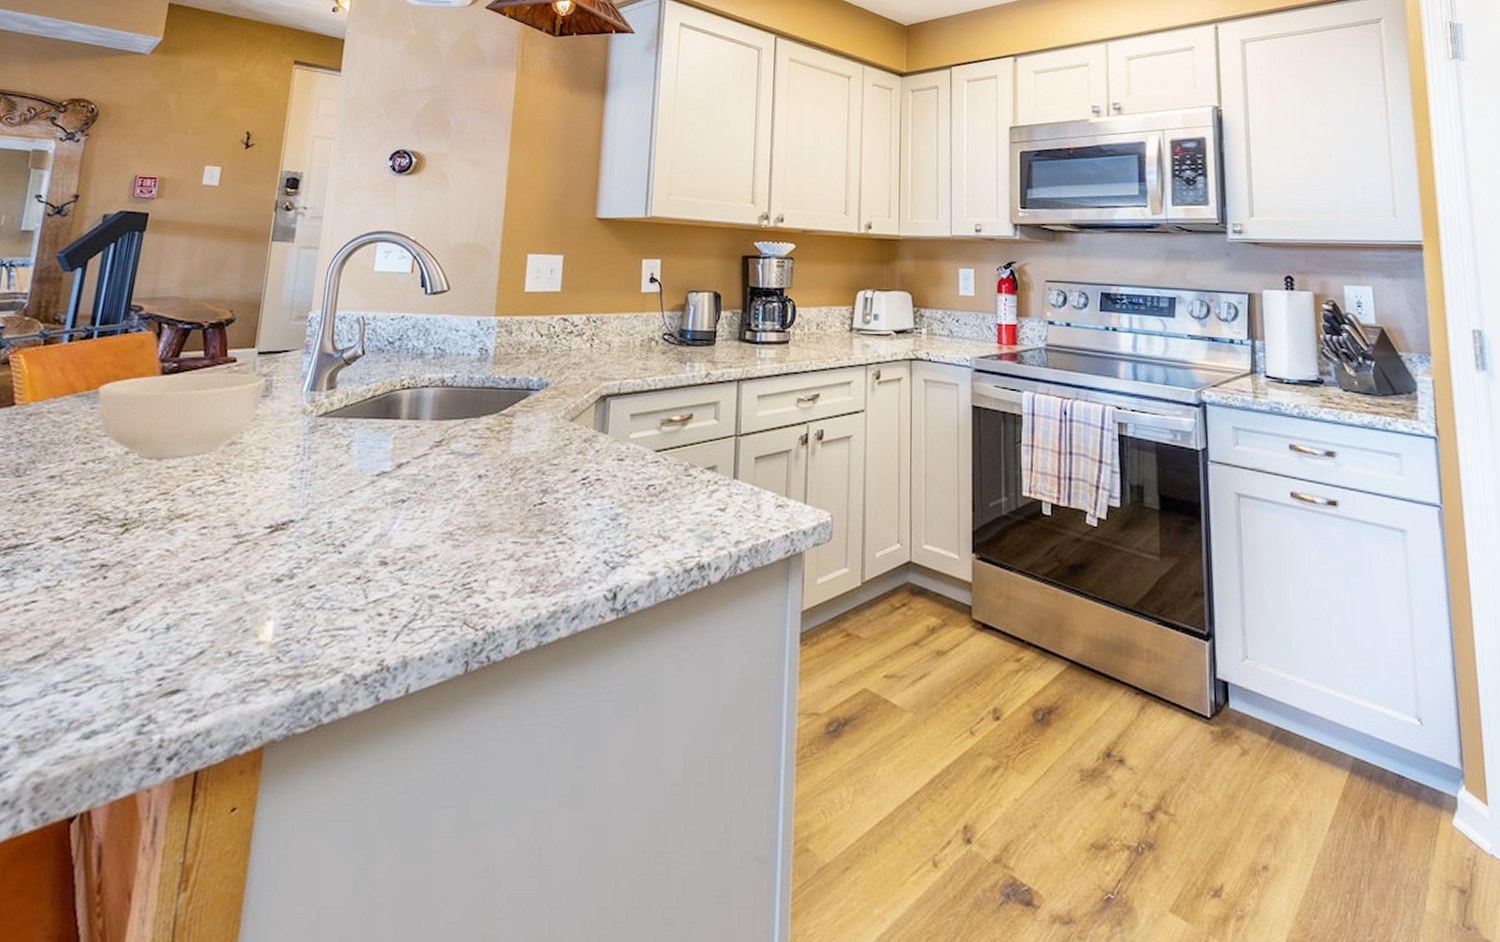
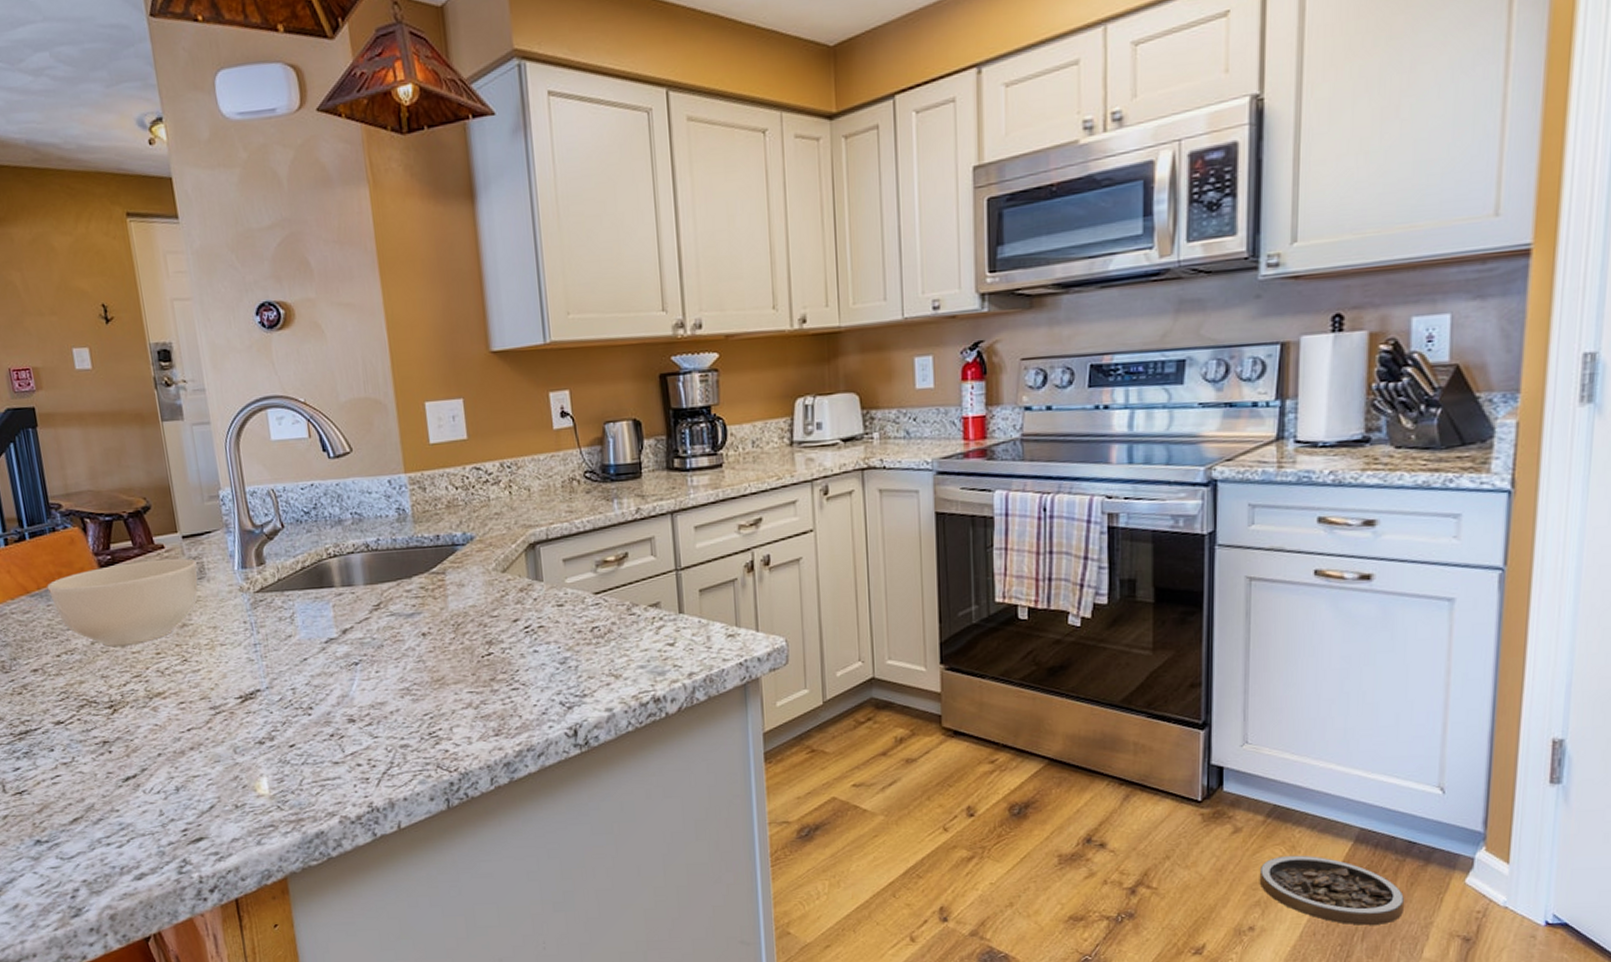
pet bowl: none [1268,784,1402,869] -> present [1259,855,1404,925]

